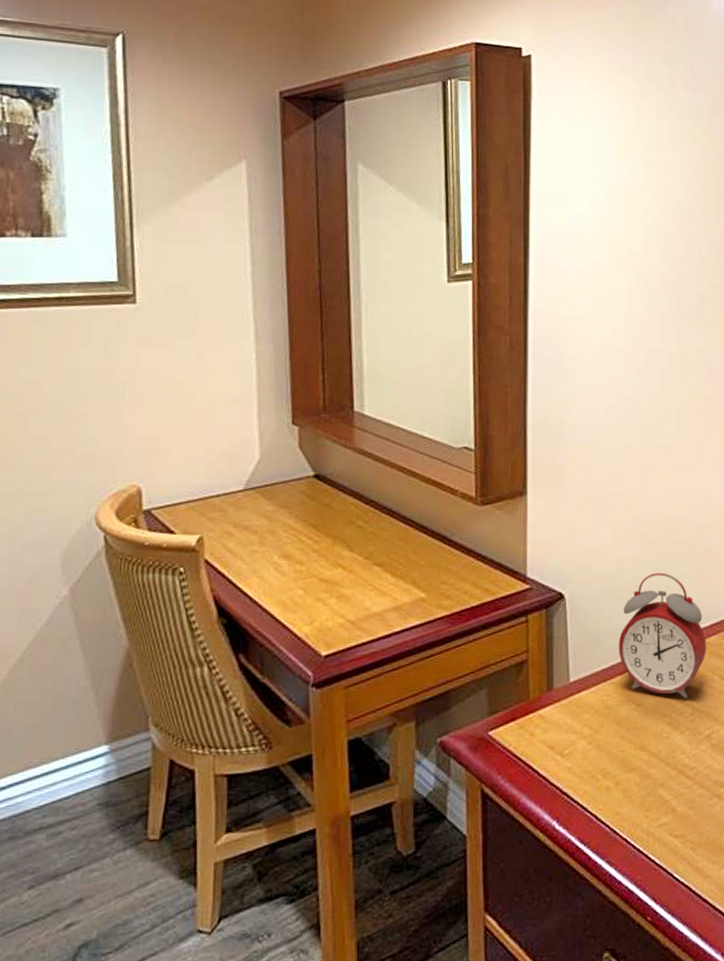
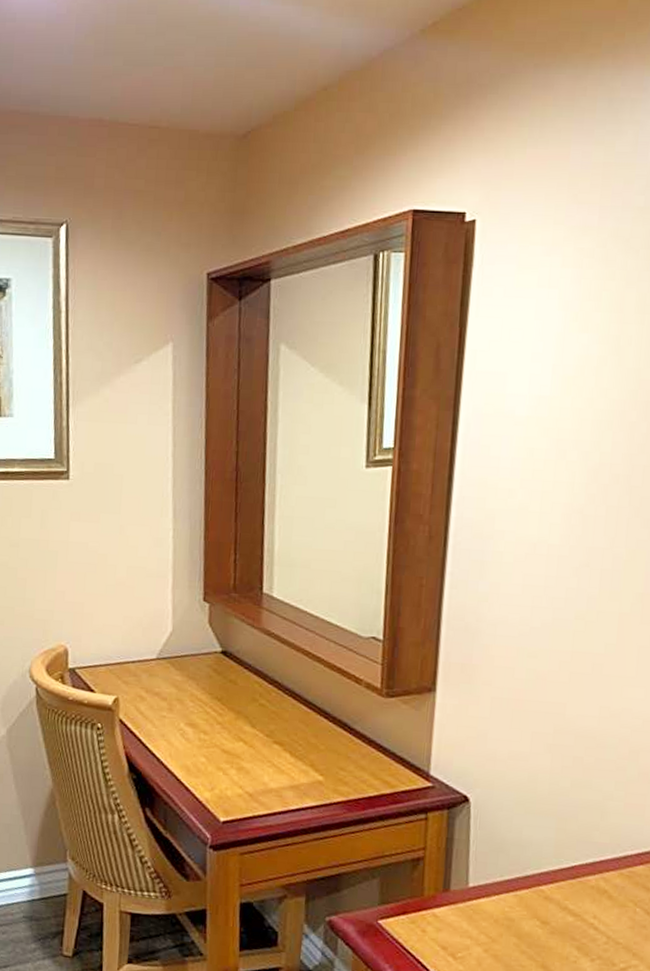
alarm clock: present [618,572,706,698] -> none [525,789,631,926]

